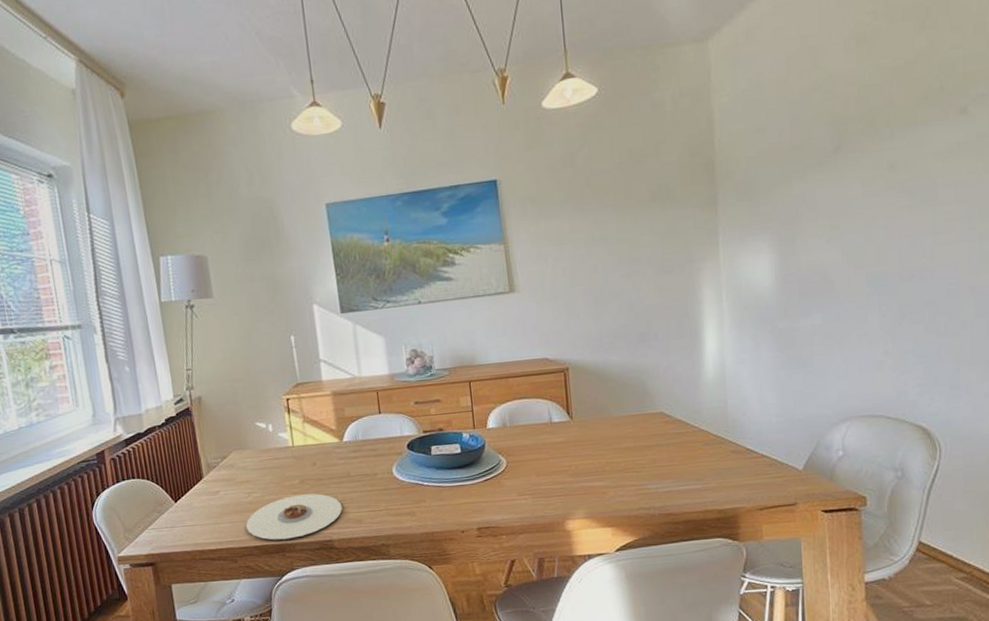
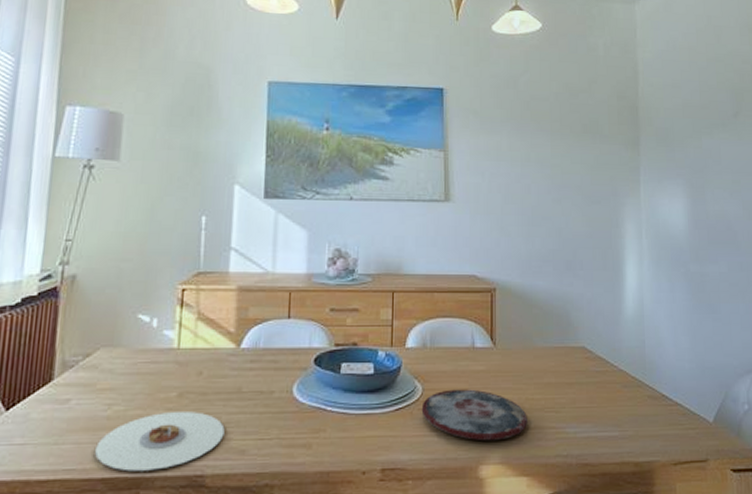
plate: none [507,458,609,501] -> present [421,389,527,441]

